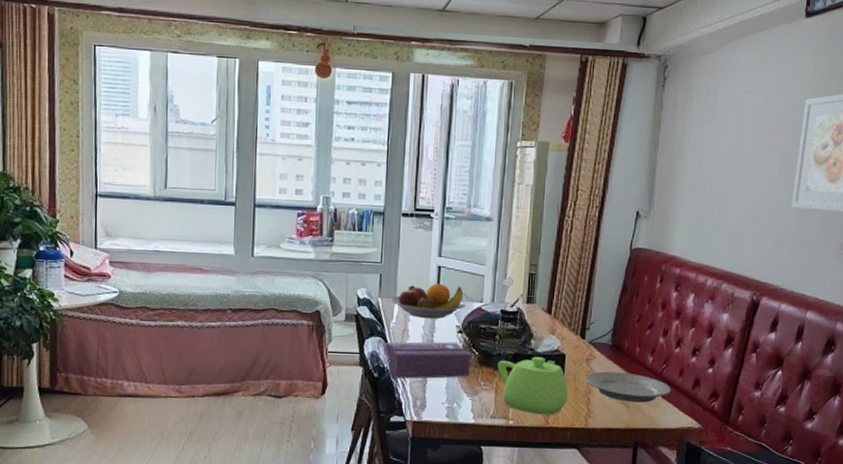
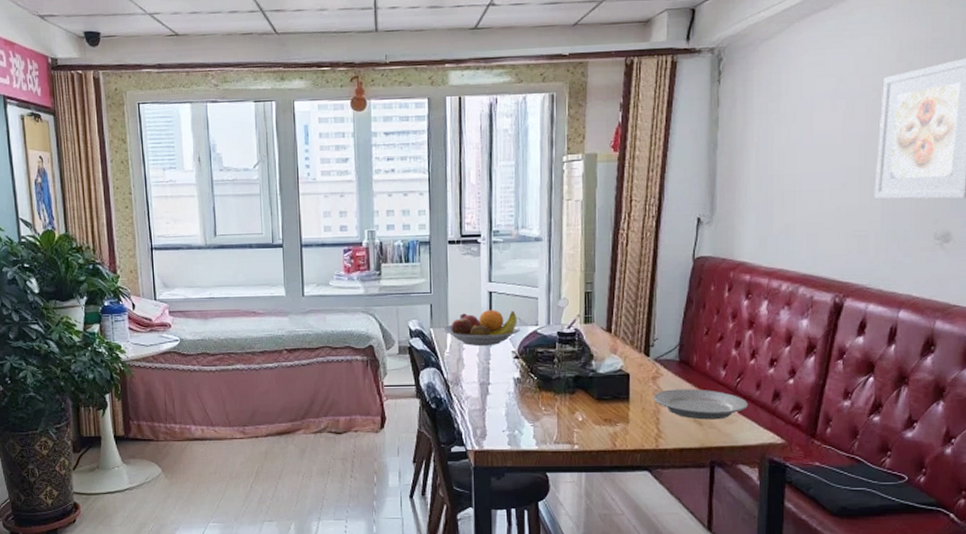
tissue box: present [384,341,472,379] -> none [440,368,530,408]
teapot: present [497,356,568,415] -> none [558,377,635,438]

